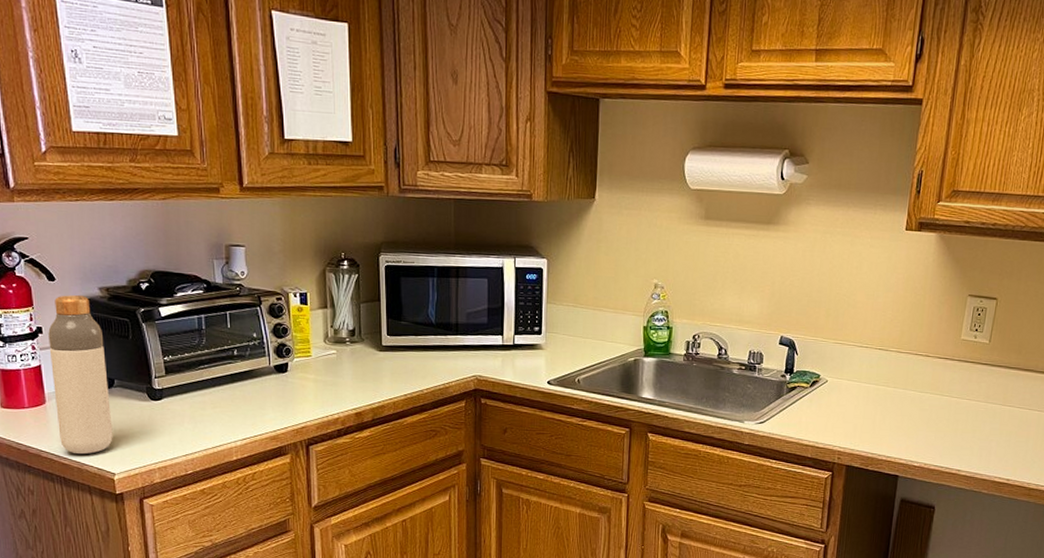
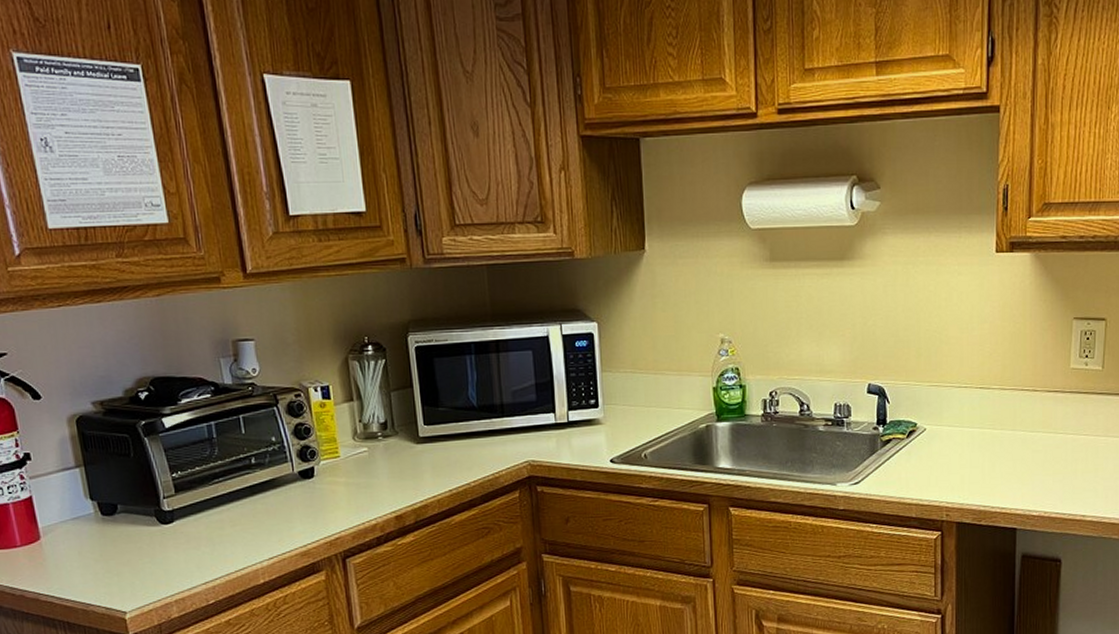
bottle: present [48,295,113,455] -> none [37,413,121,594]

